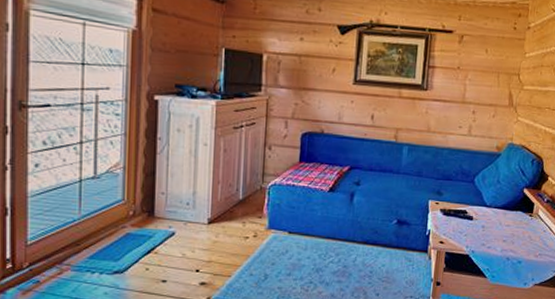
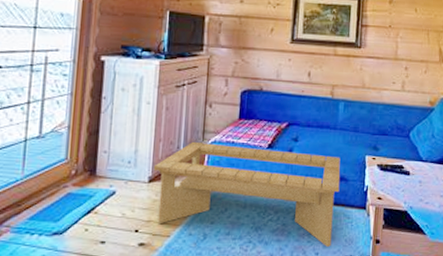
coffee table: none [212,184,403,288] -> present [153,141,341,247]

